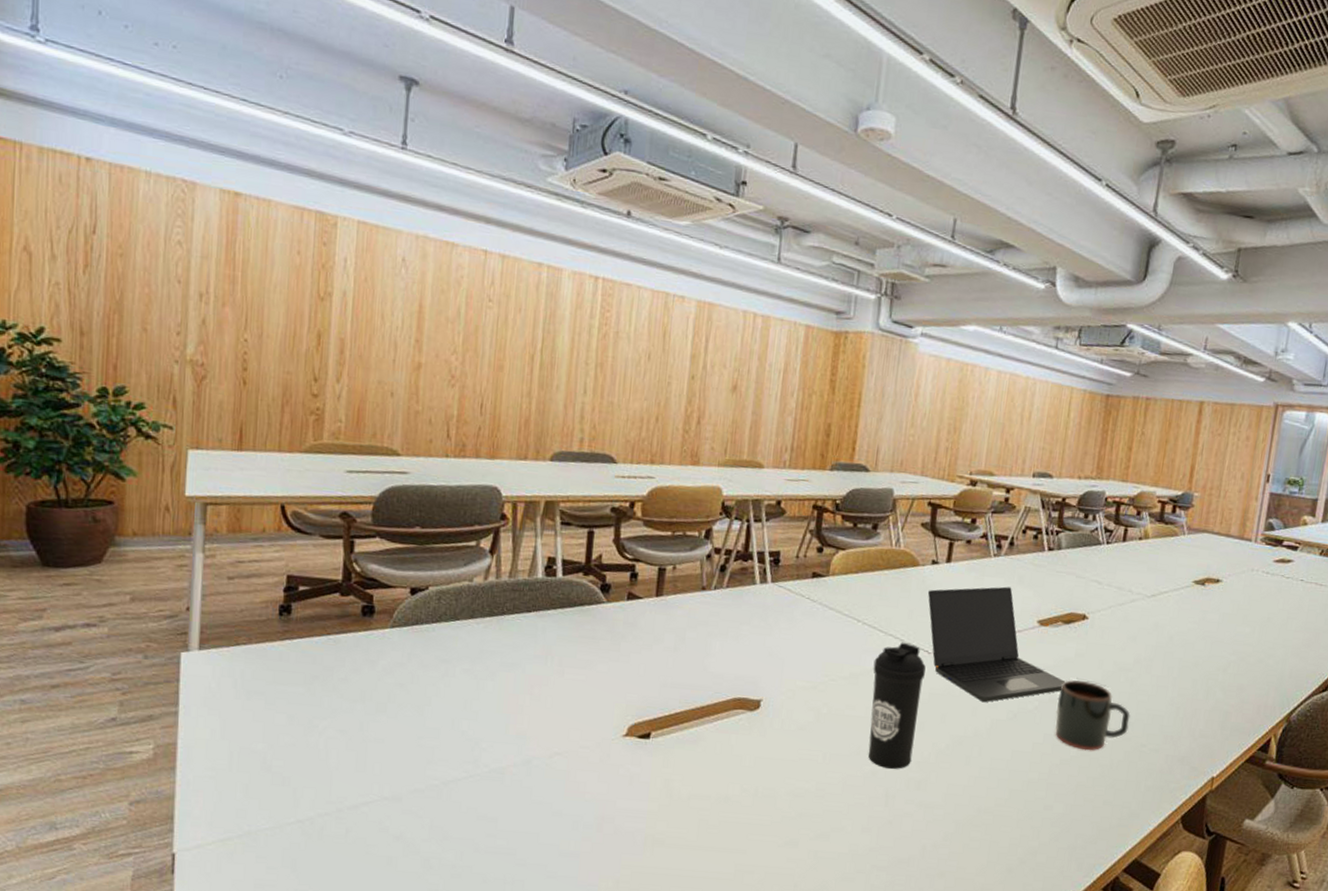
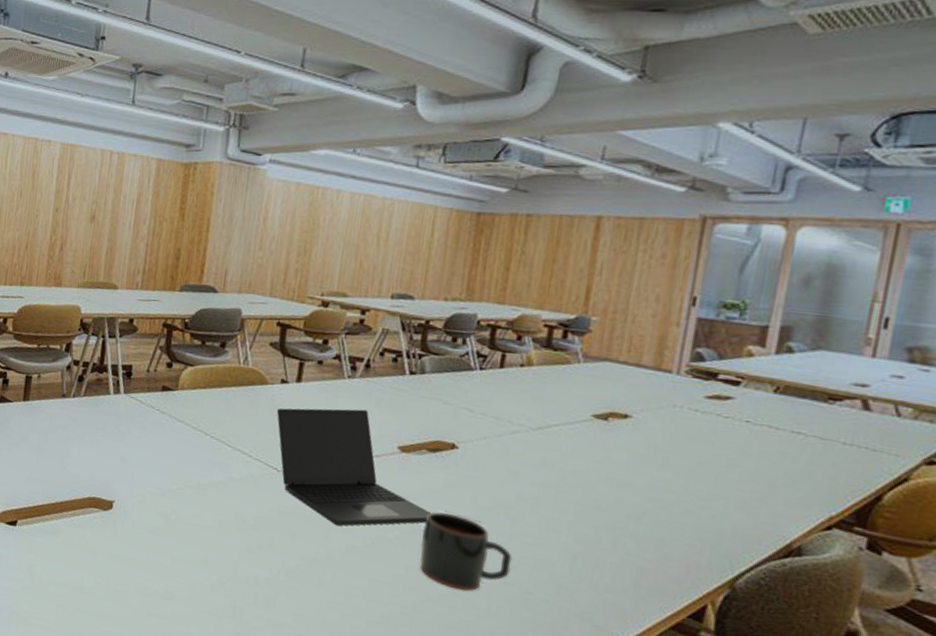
water bottle: present [868,642,926,769] -> none [215,458,275,583]

